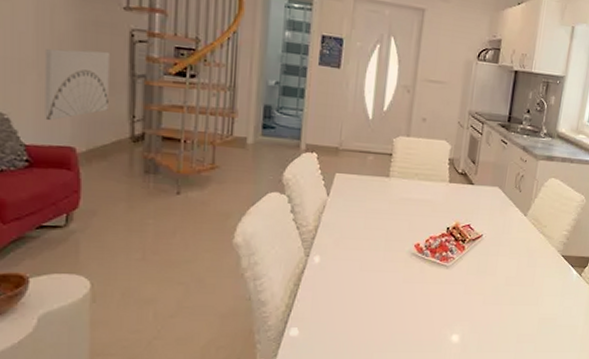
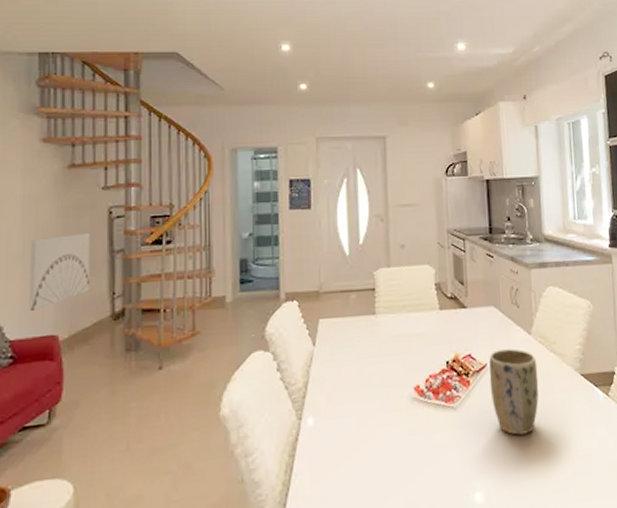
plant pot: none [481,225,527,296] -> present [489,348,539,436]

